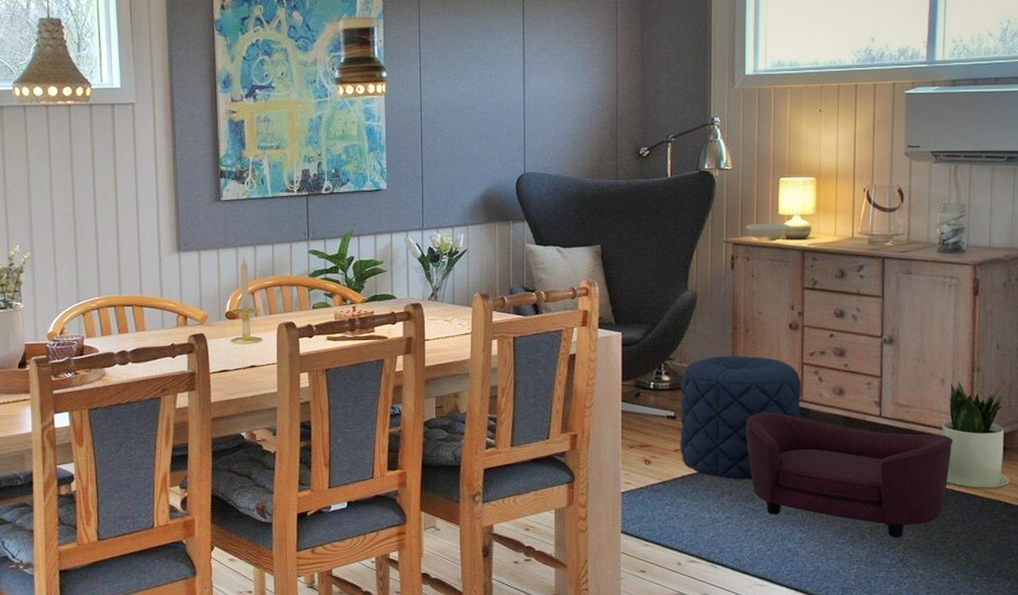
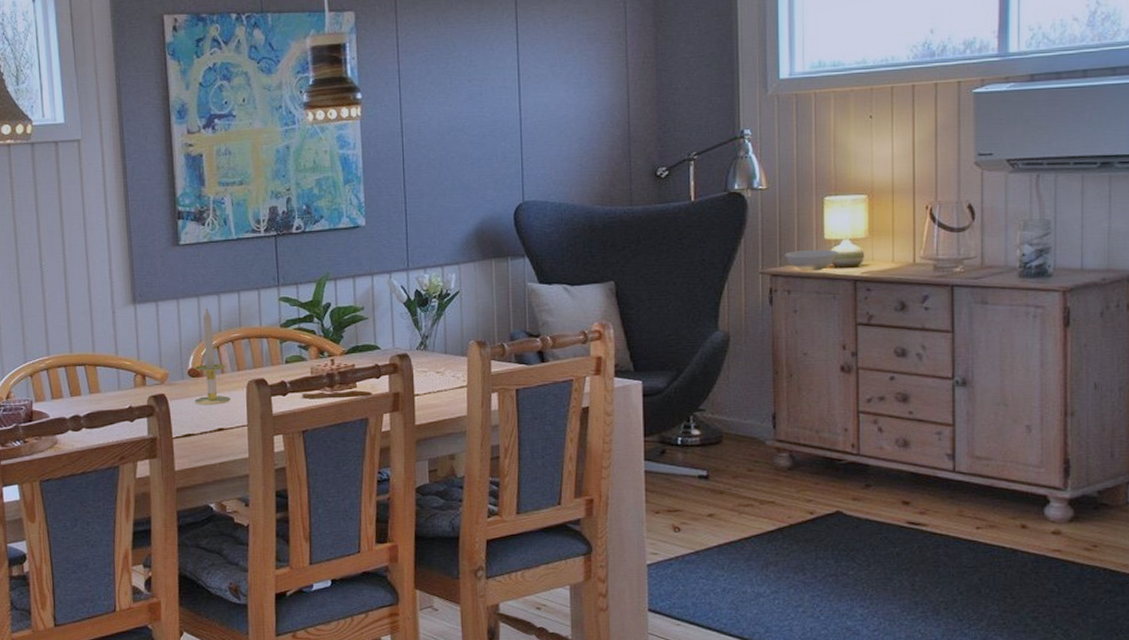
pouf: present [680,355,802,480] -> none [713,404,858,548]
dog bed: present [746,411,953,537] -> none [793,468,1044,612]
planter: present [942,381,1009,490] -> none [1030,428,1114,556]

